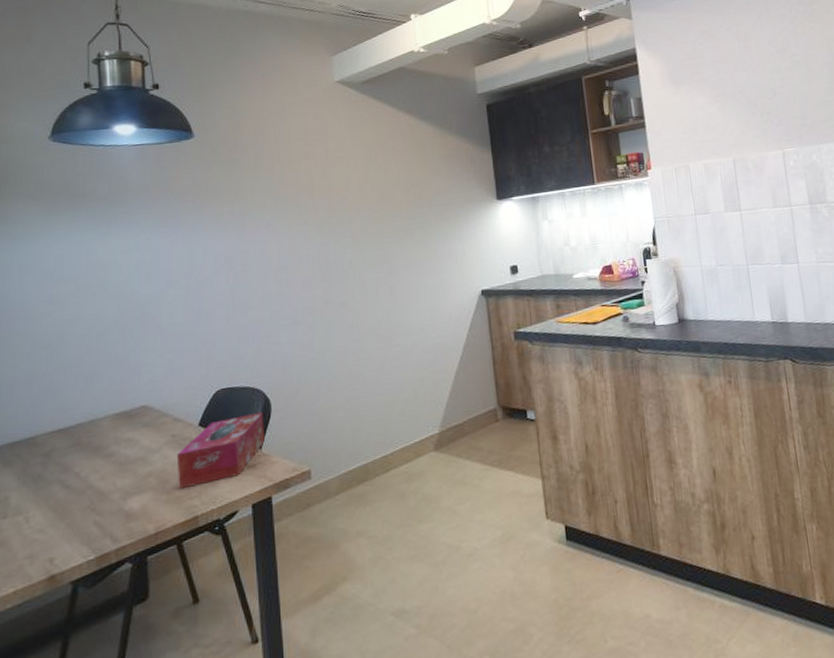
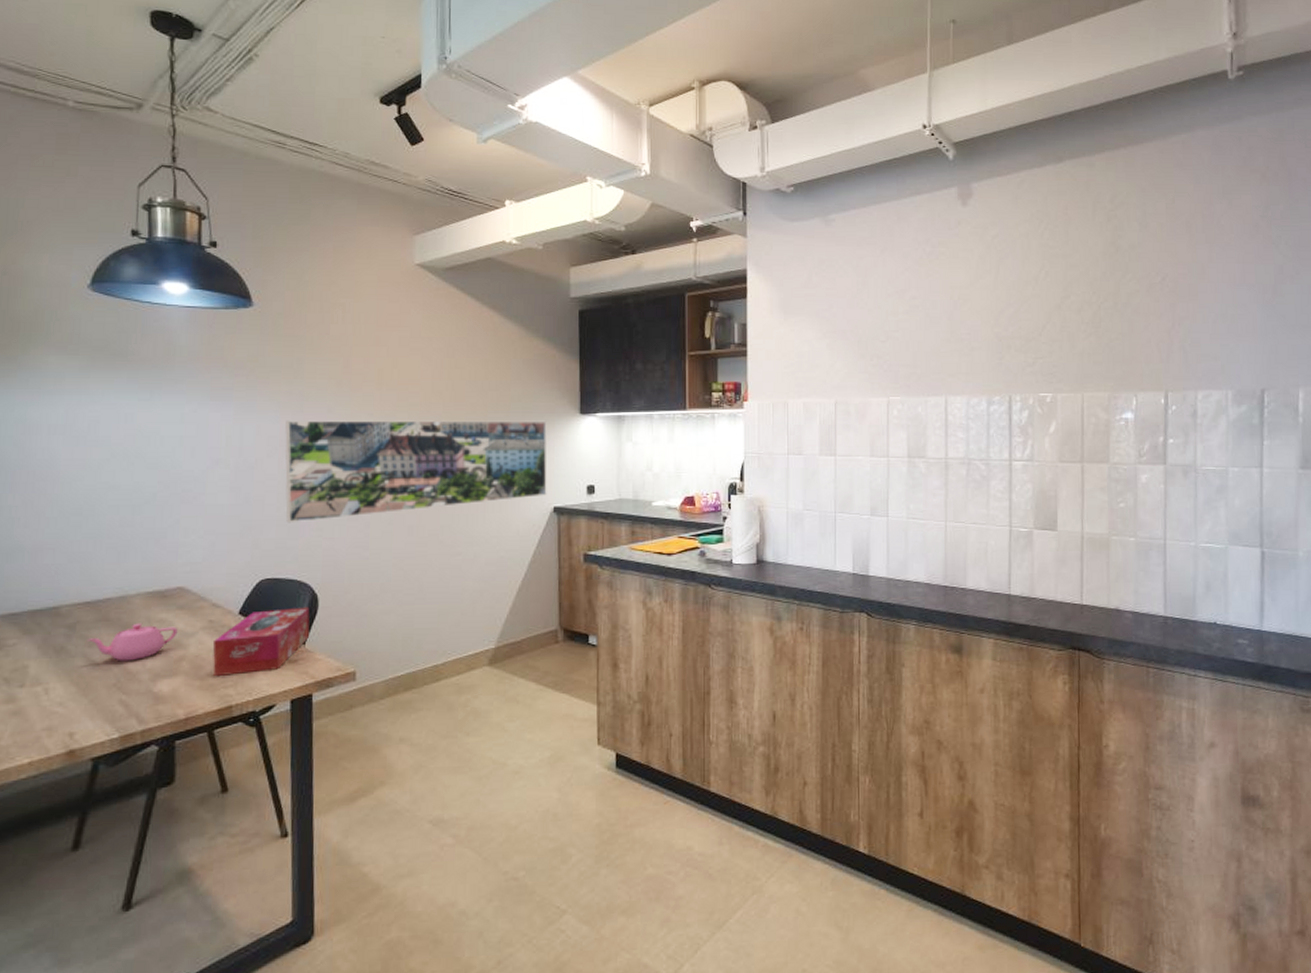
teapot: none [61,444,144,484] -> present [86,623,178,661]
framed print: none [230,211,474,334] -> present [285,420,547,523]

